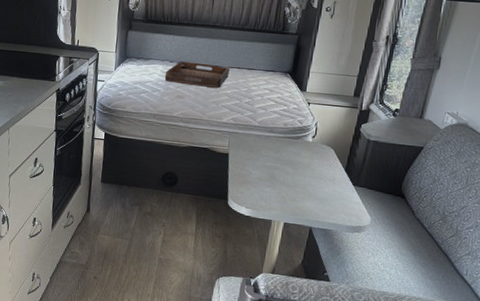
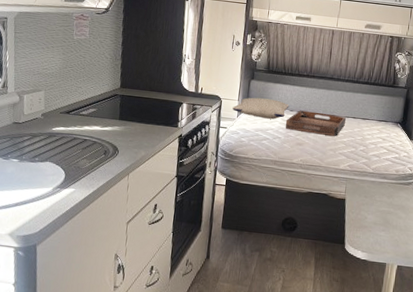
pillow: none [109,49,169,71] -> present [232,97,290,119]

